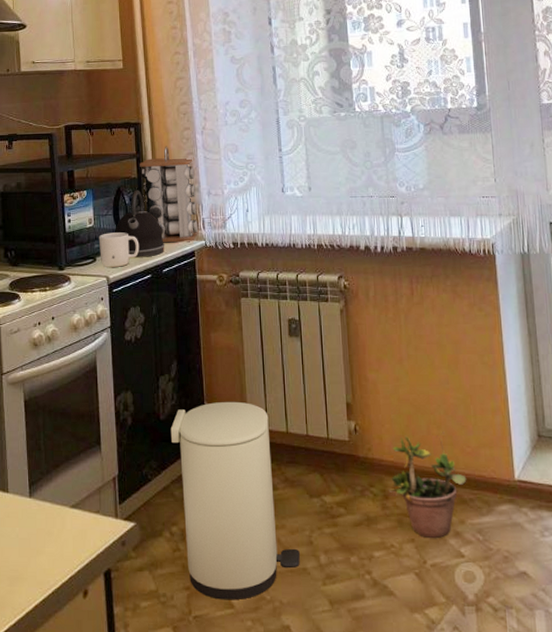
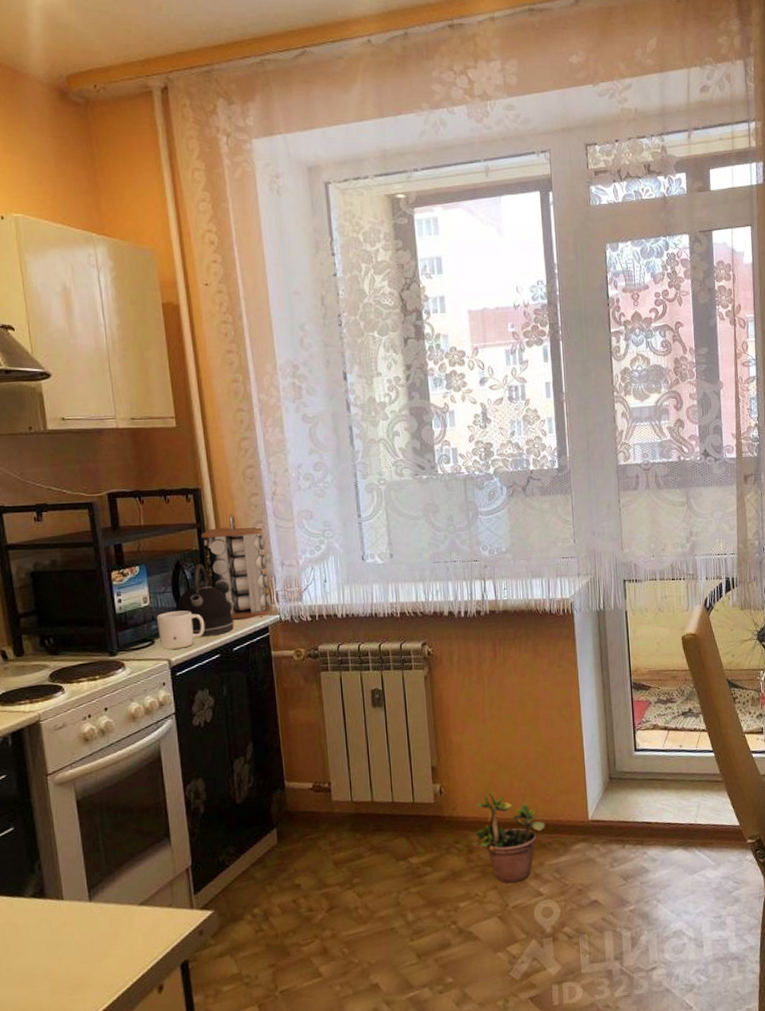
pedal bin: present [170,401,301,600] -> none [248,777,388,971]

